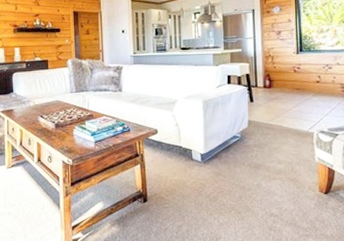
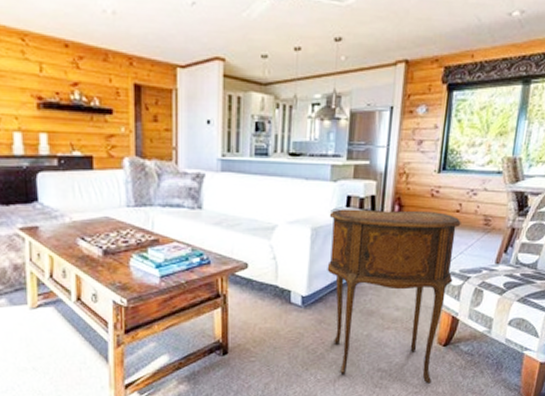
side table: none [215,83,323,228] -> present [327,208,461,384]

